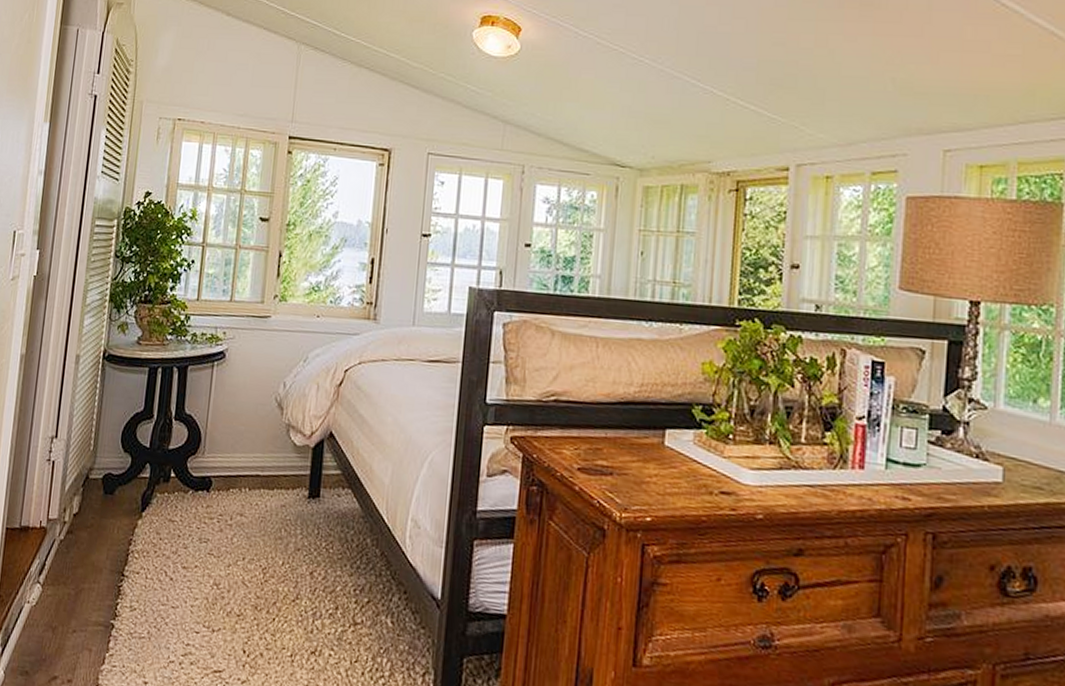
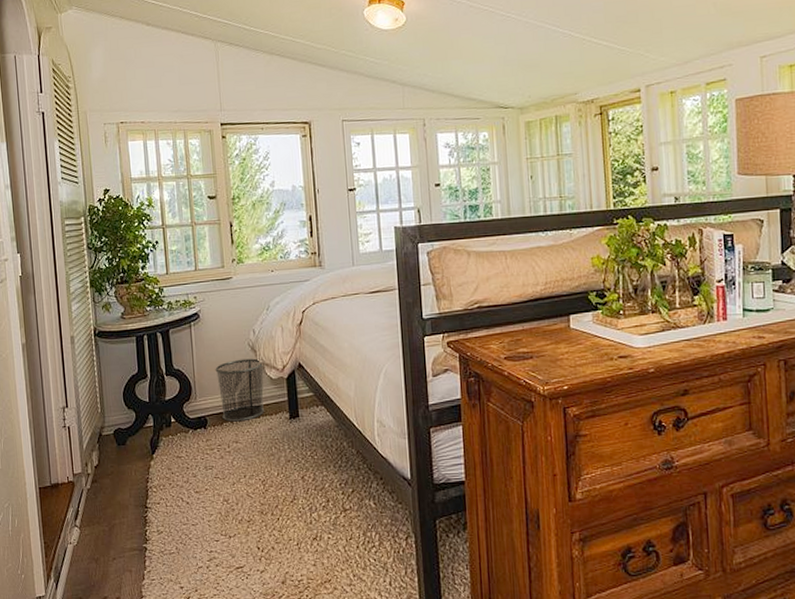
waste bin: none [230,414,290,491] -> present [215,358,265,422]

